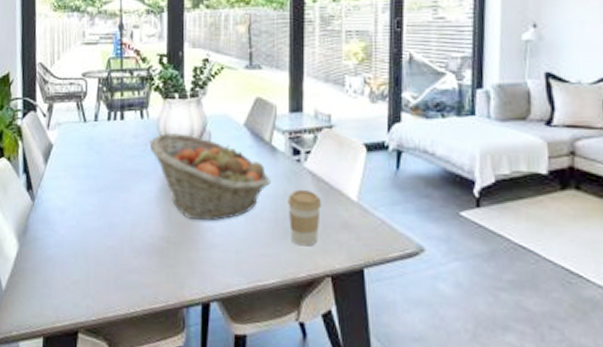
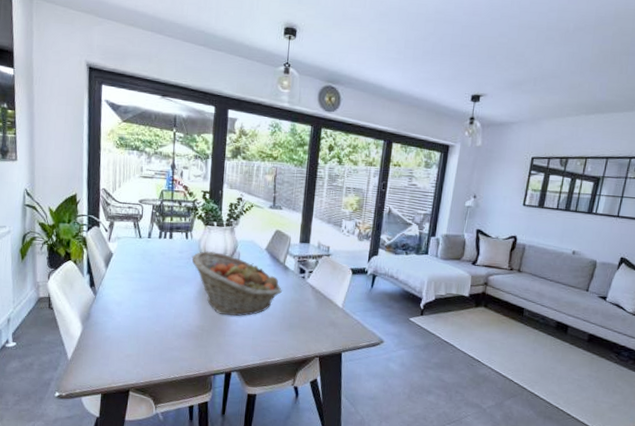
coffee cup: present [287,189,322,246] -> none [293,297,318,337]

